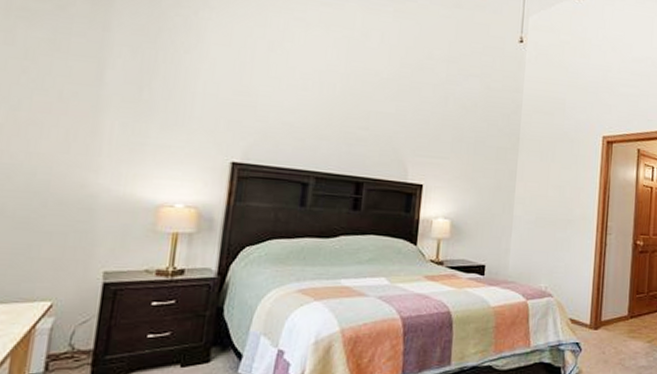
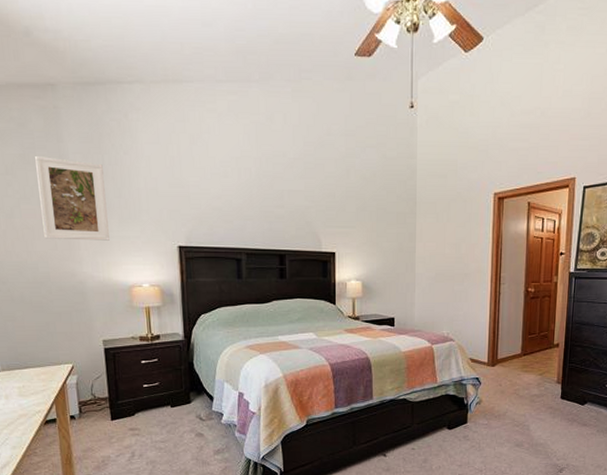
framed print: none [55,42,154,148] -> present [35,155,110,241]

